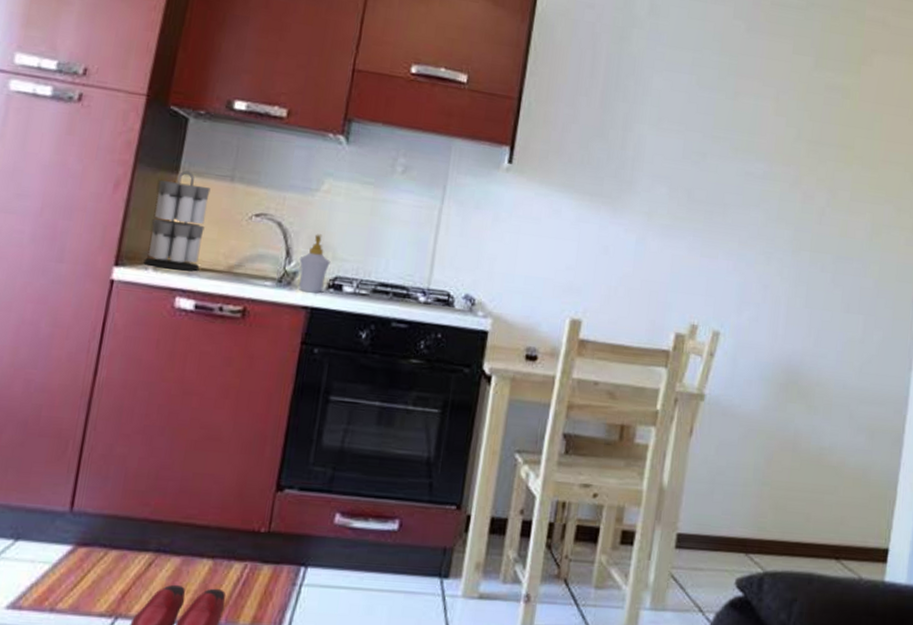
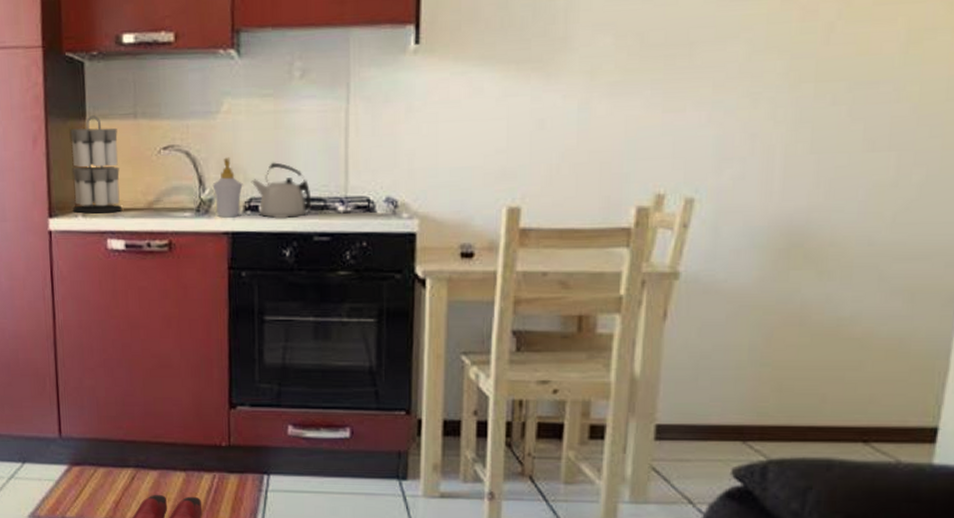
kettle: none [339,246,396,302] -> present [251,162,312,219]

